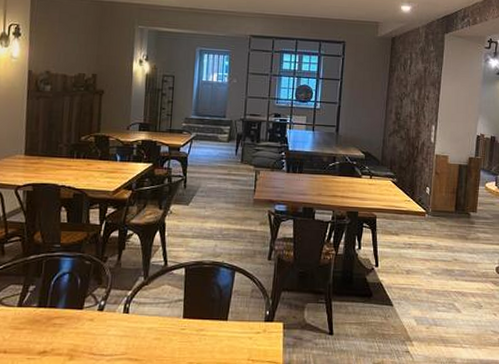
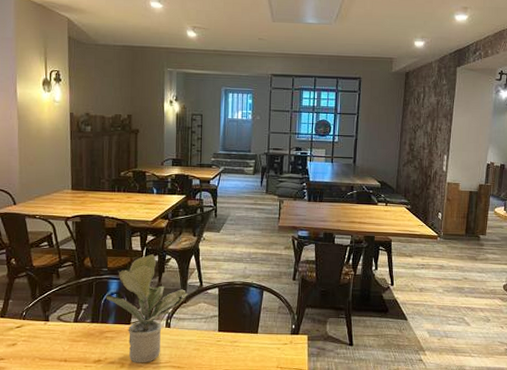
potted plant: none [56,229,151,355] -> present [106,254,189,363]

